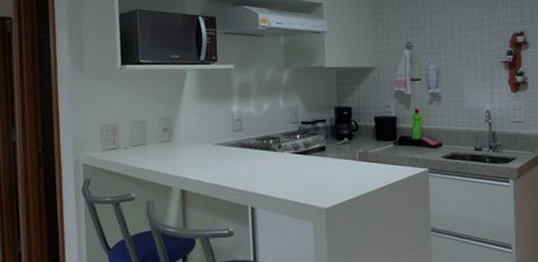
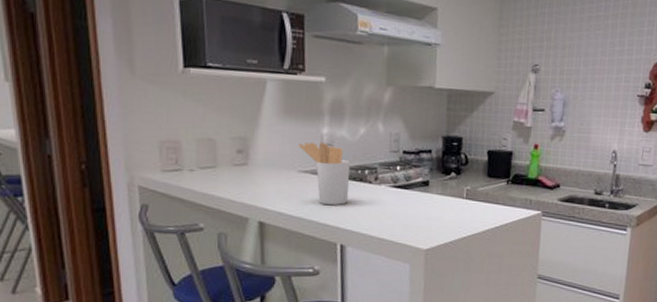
utensil holder: none [213,118,258,173] -> present [298,141,351,206]

